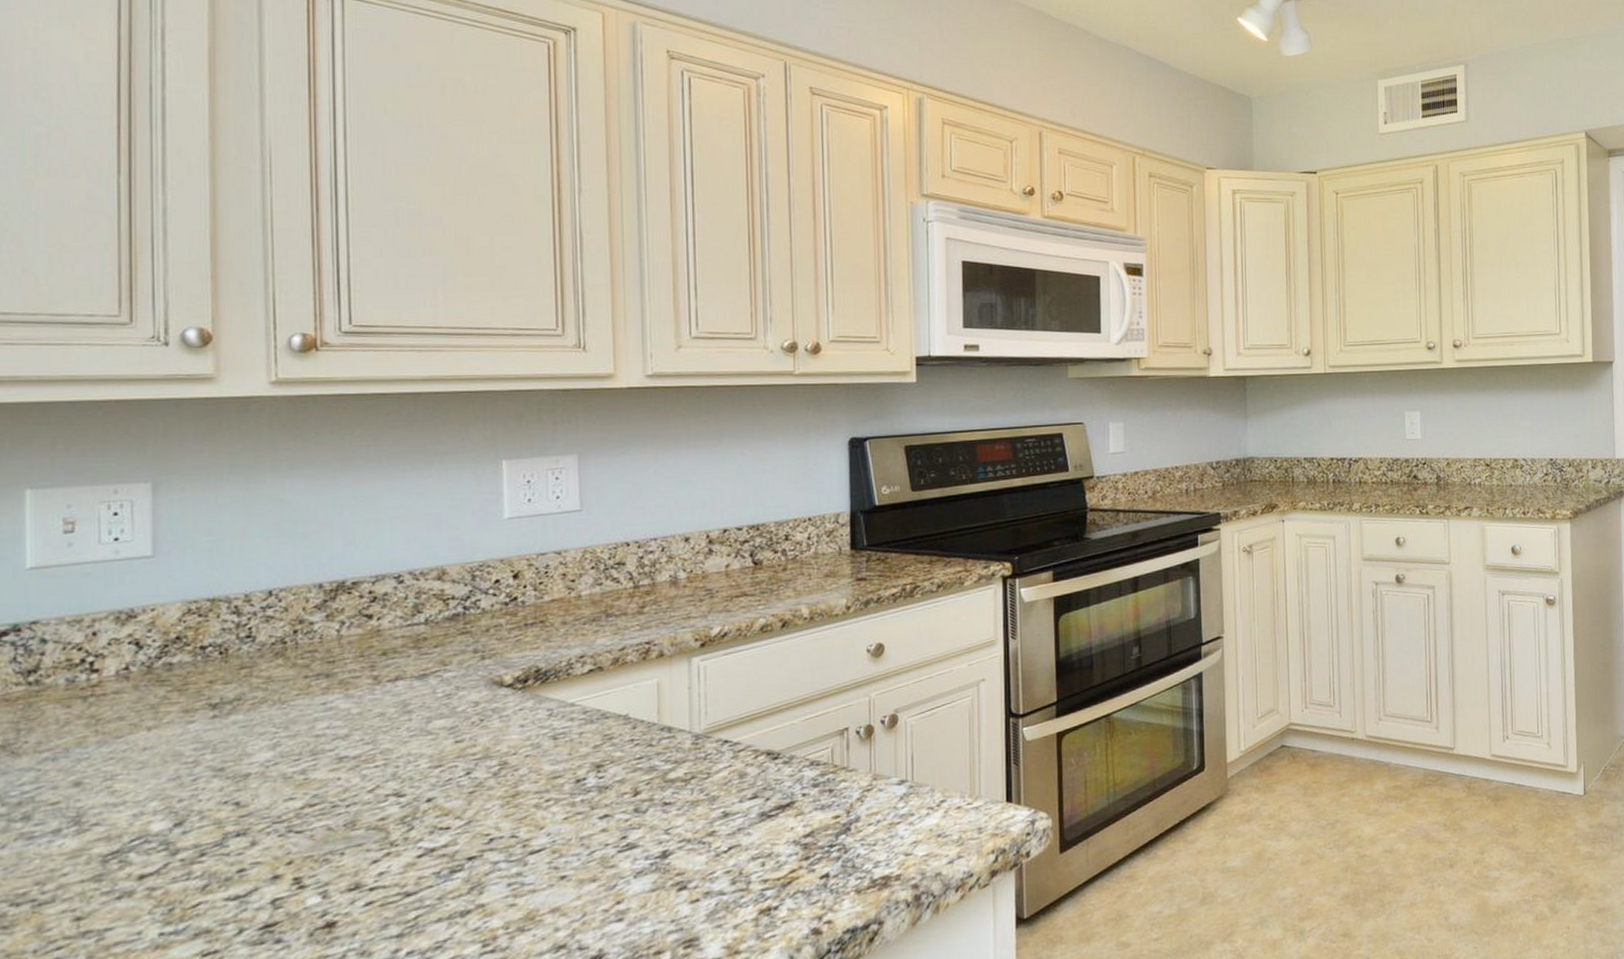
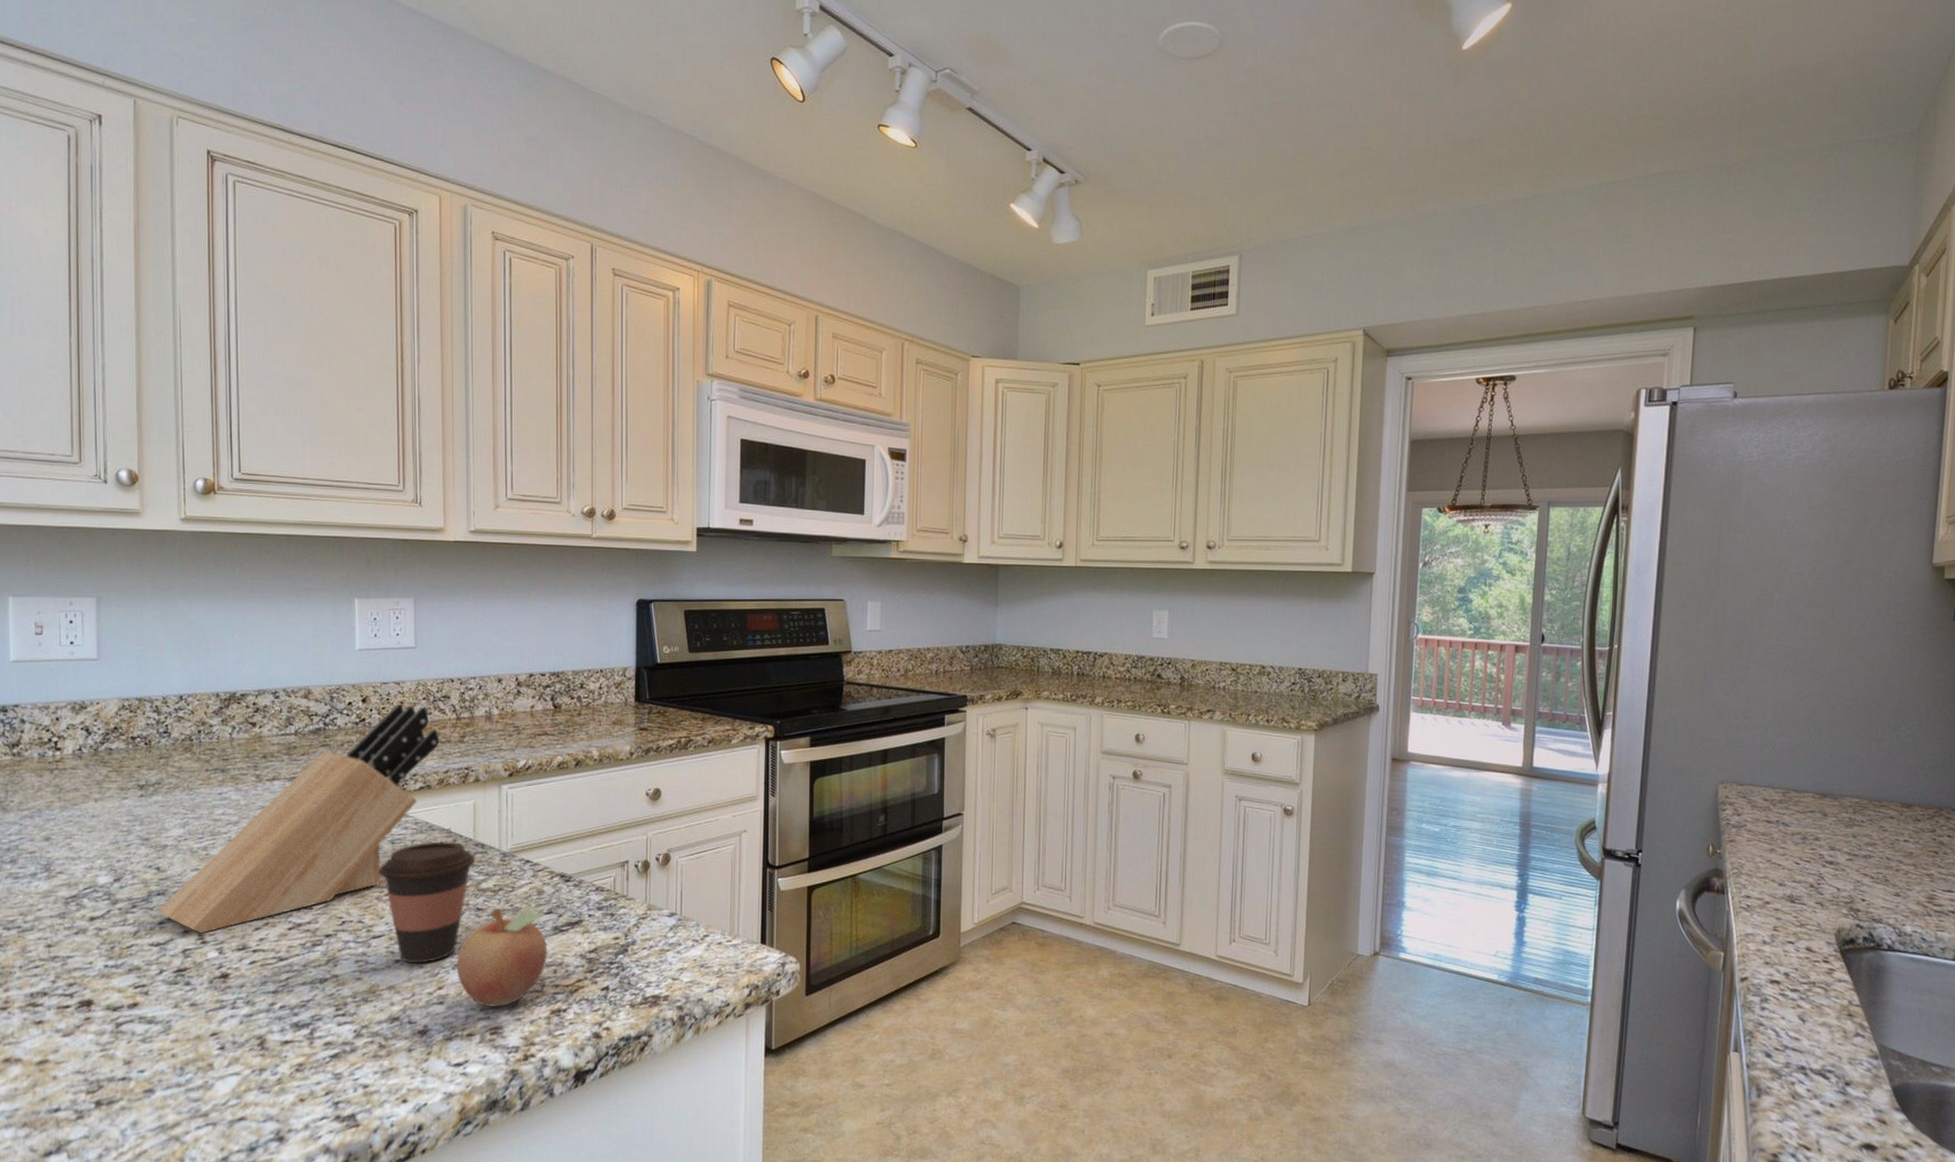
knife block: none [235,576,612,877] -> present [157,703,439,933]
coffee cup: none [537,728,661,878] -> present [379,841,476,964]
fruit: none [639,793,754,917] -> present [456,907,548,1007]

